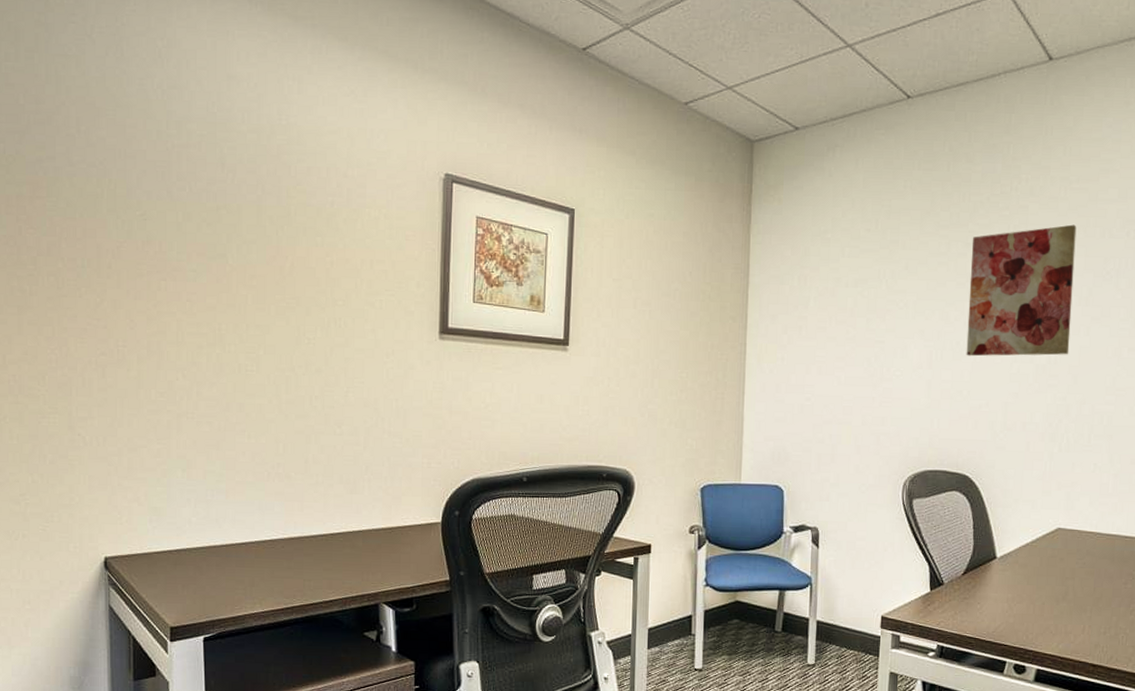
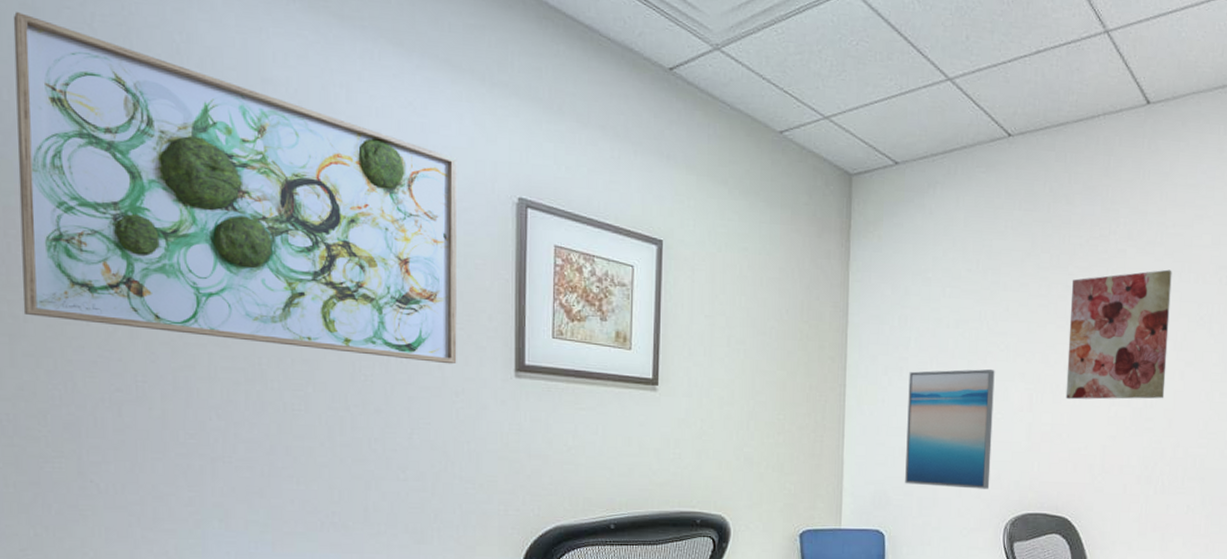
wall art: none [29,28,392,328] -> present [13,12,458,364]
wall art: none [804,326,894,446] -> present [905,369,995,489]

